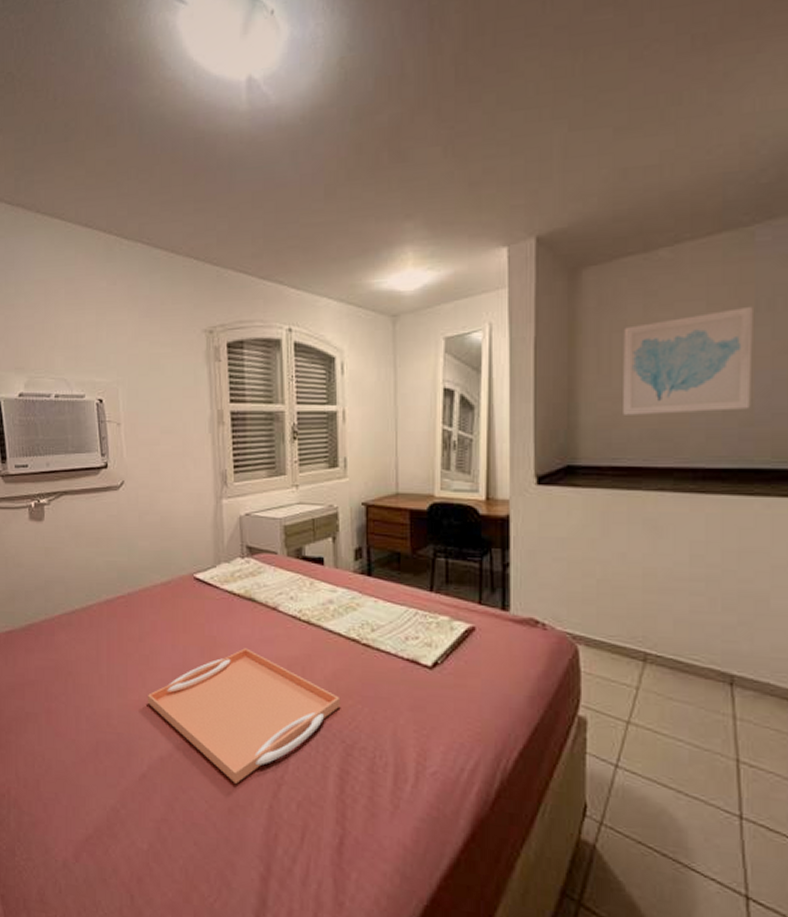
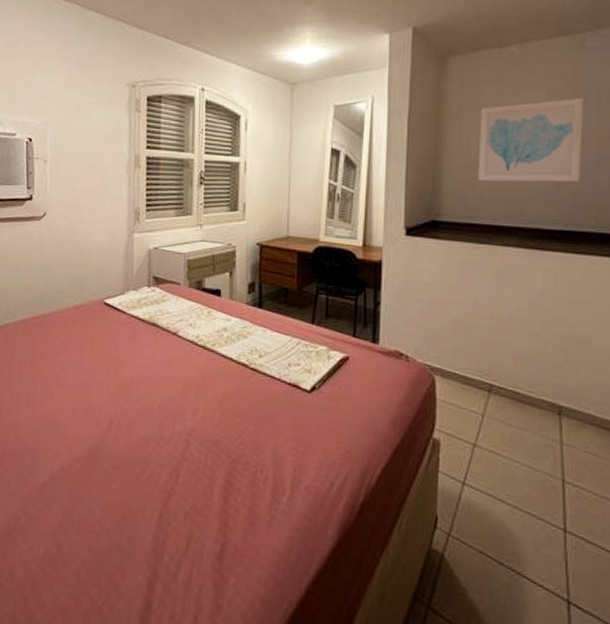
serving tray: present [147,648,341,784] -> none [53,368,229,493]

